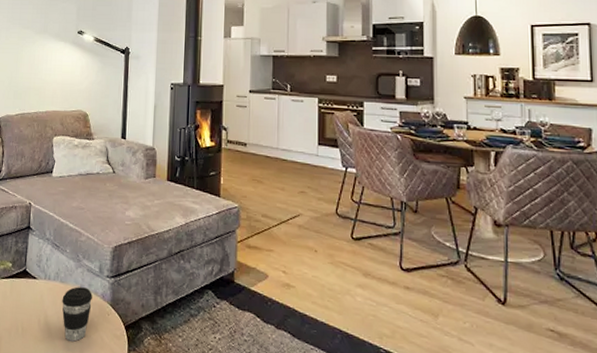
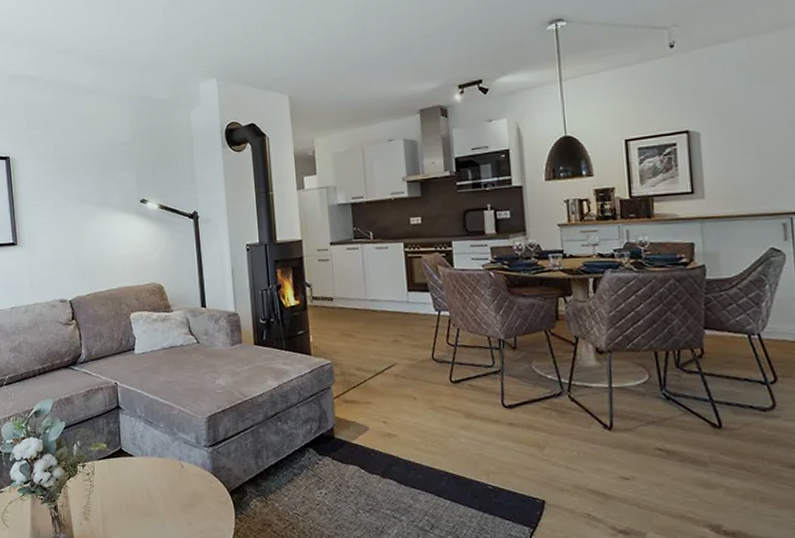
coffee cup: present [62,286,92,342] -> none [162,459,193,512]

